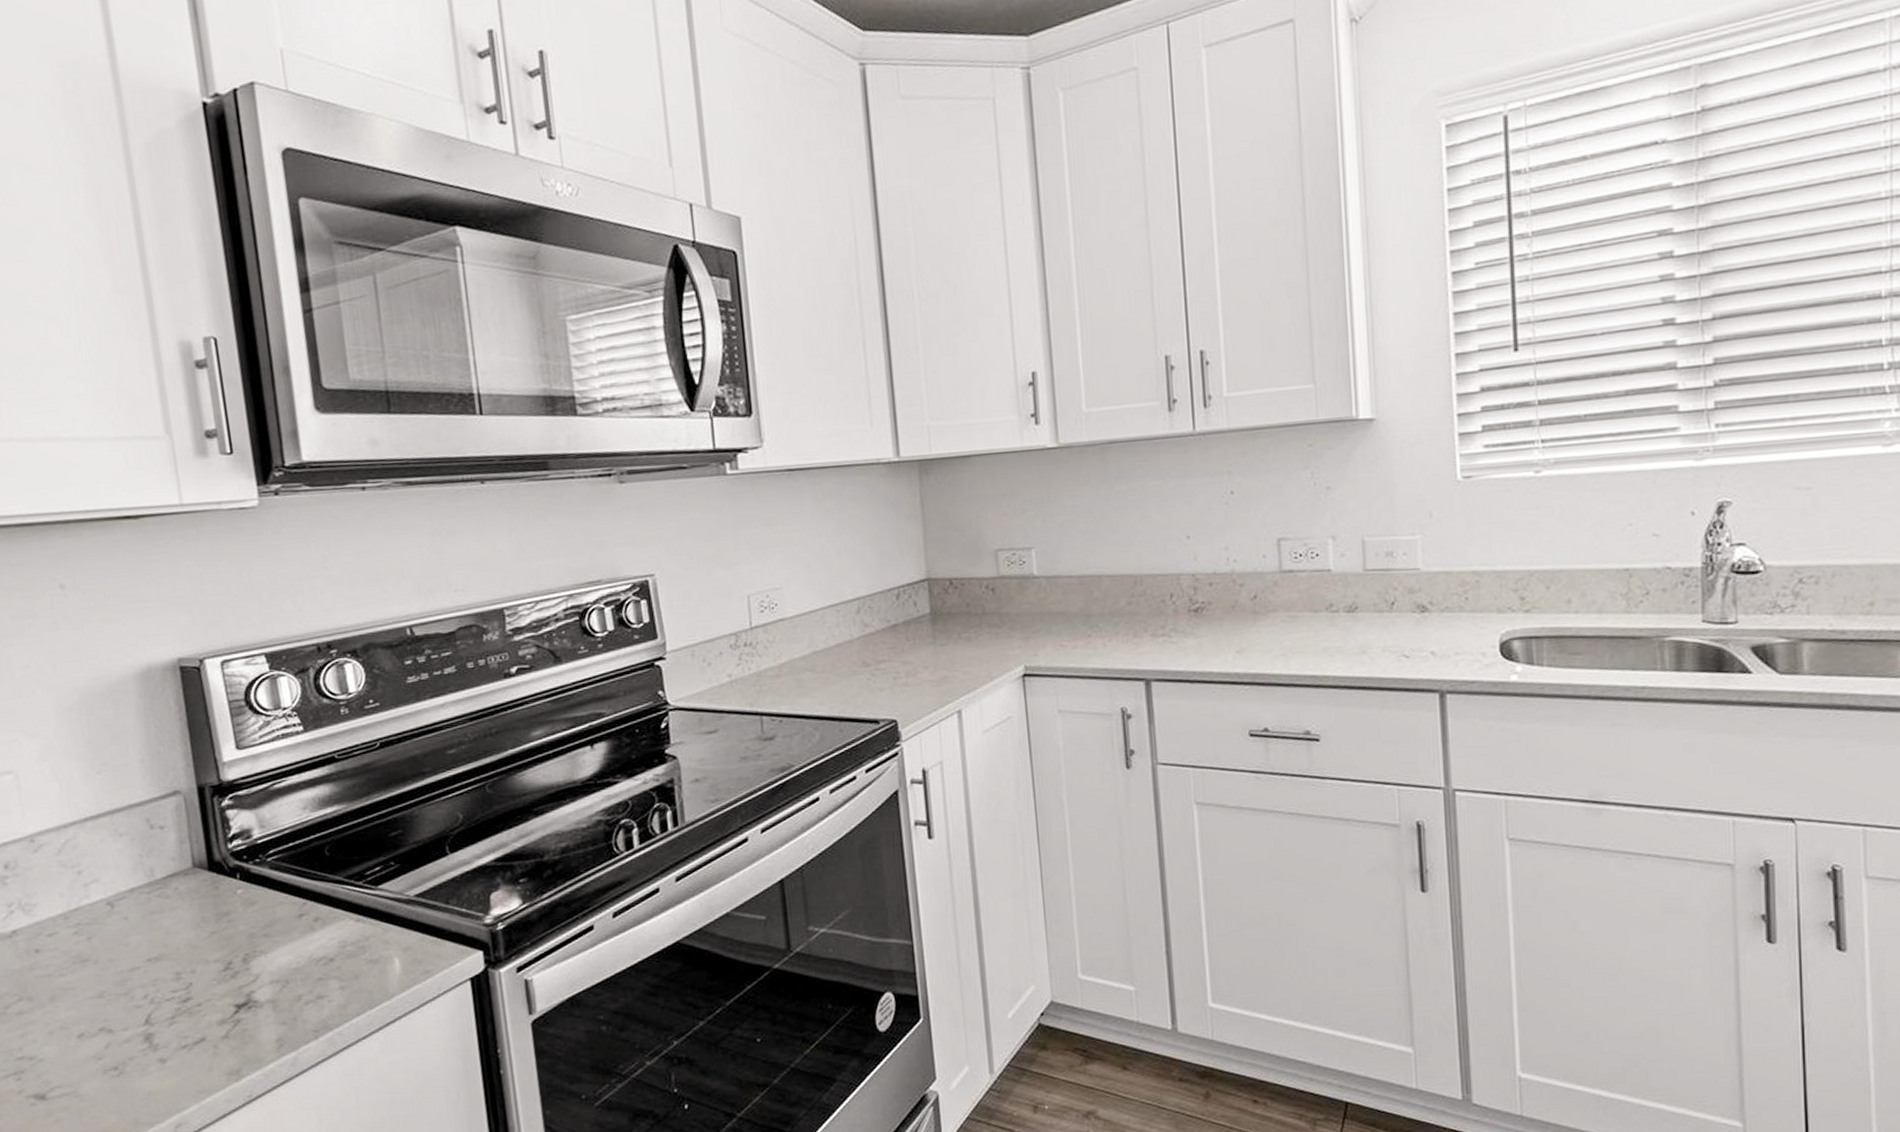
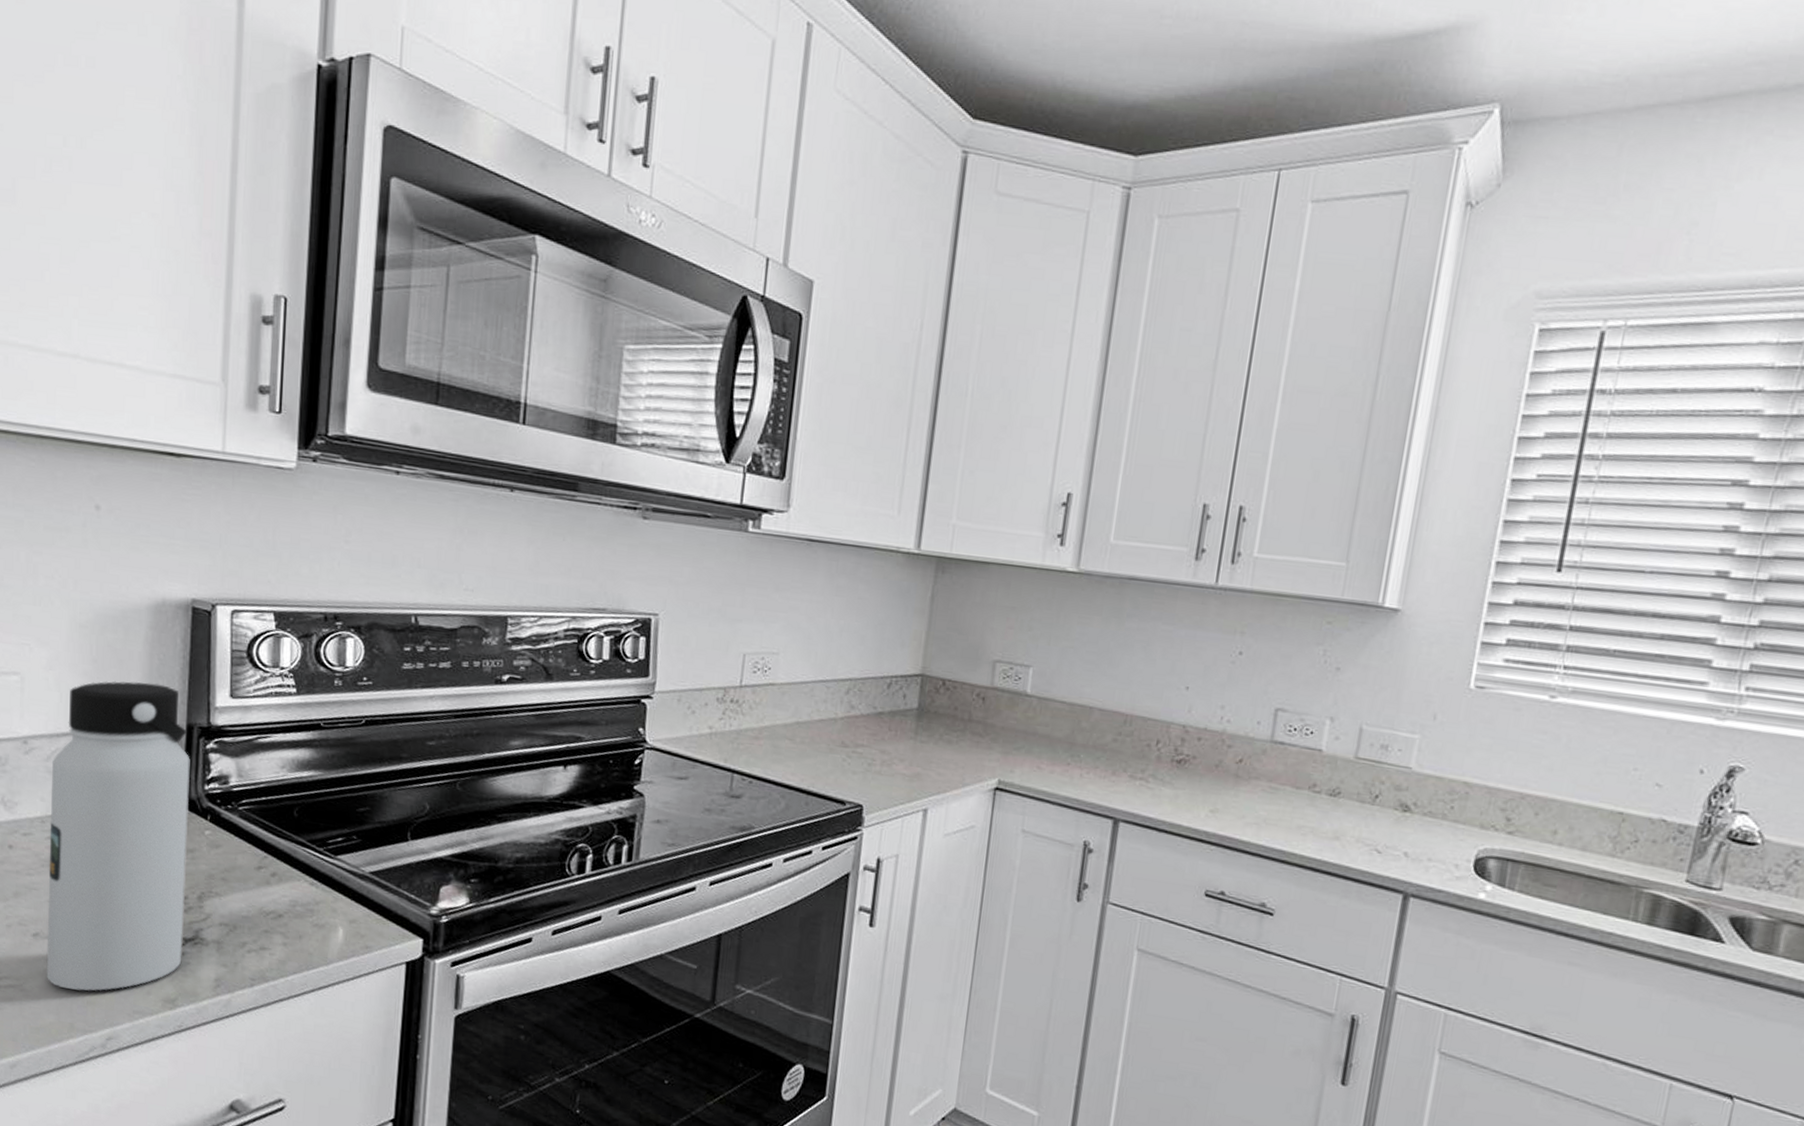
water bottle: none [63,751,239,1084] -> present [46,681,190,992]

